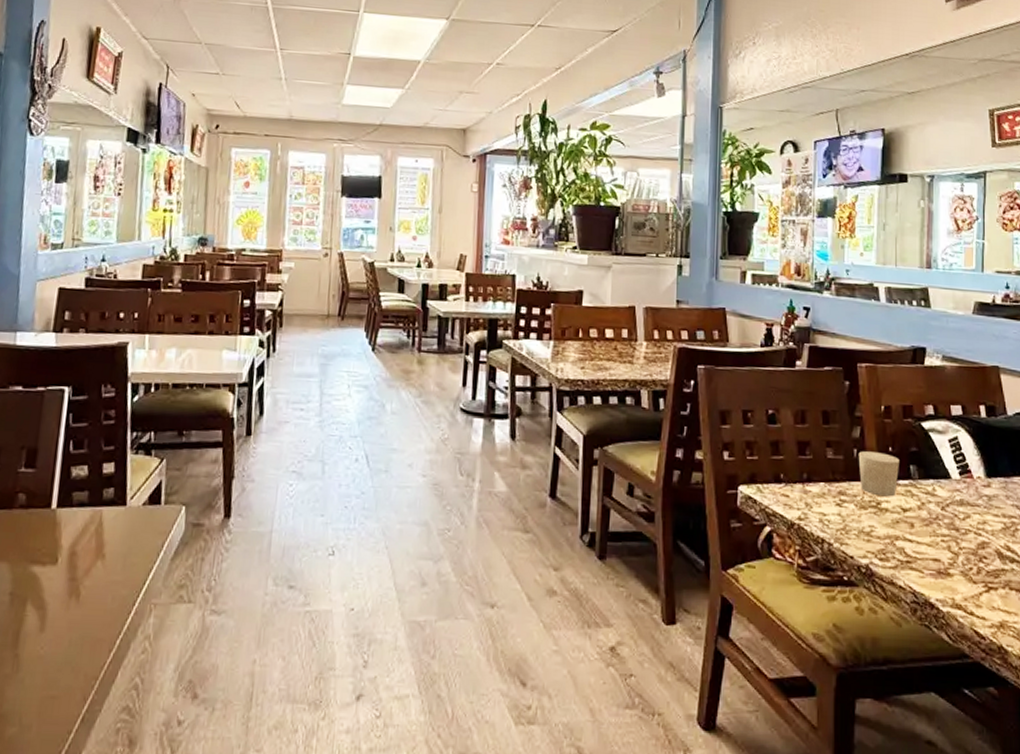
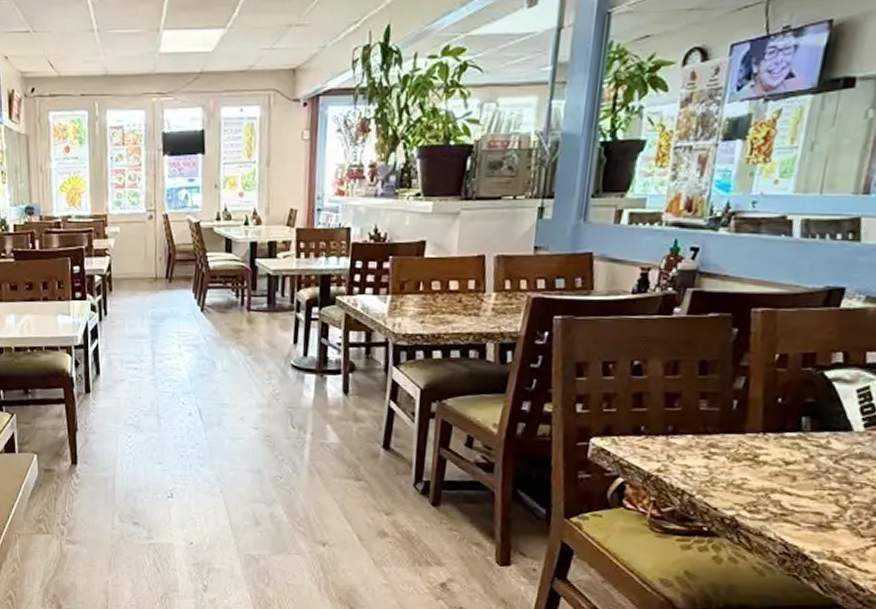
candle: present [858,451,899,497] -> none [736,402,789,450]

